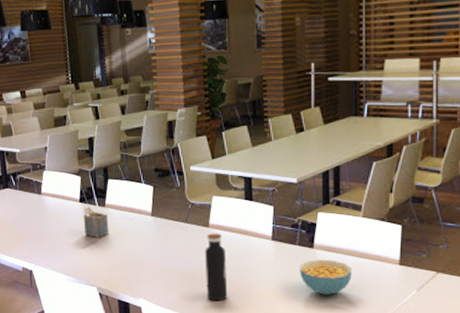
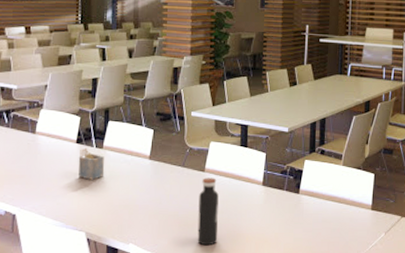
cereal bowl: present [300,259,352,295] -> none [286,204,331,238]

